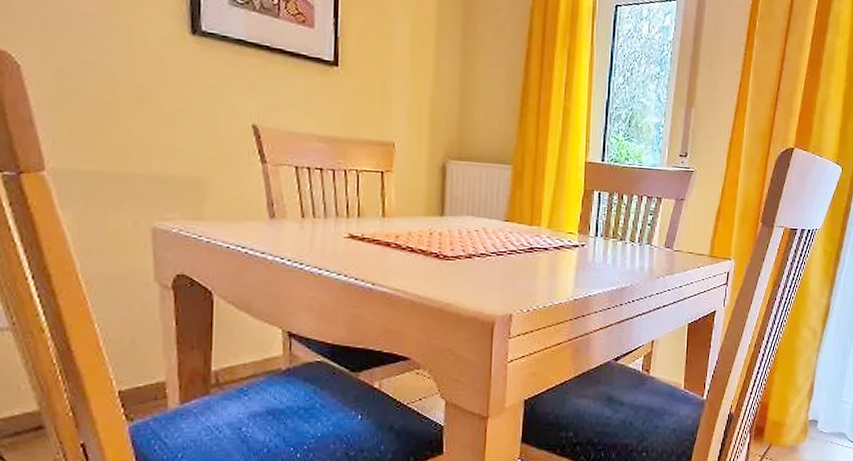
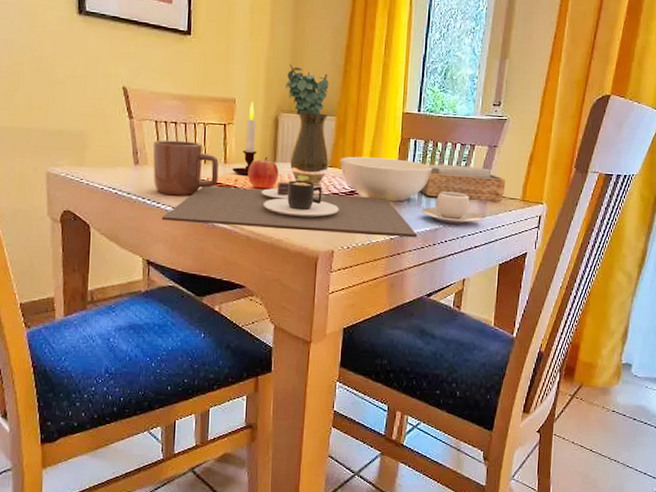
mug: none [292,189,376,256] -> present [152,140,219,196]
place setting: none [305,236,603,298] -> present [161,180,418,238]
candle: none [392,146,422,231] -> present [232,101,258,175]
fruit: none [410,209,447,247] -> present [247,156,279,189]
vase: none [454,104,505,242] -> present [285,64,329,186]
bowl: none [517,209,618,259] -> present [340,156,433,202]
napkin holder: none [605,218,694,259] -> present [420,164,506,203]
teacup: none [606,248,671,282] -> present [420,192,483,224]

